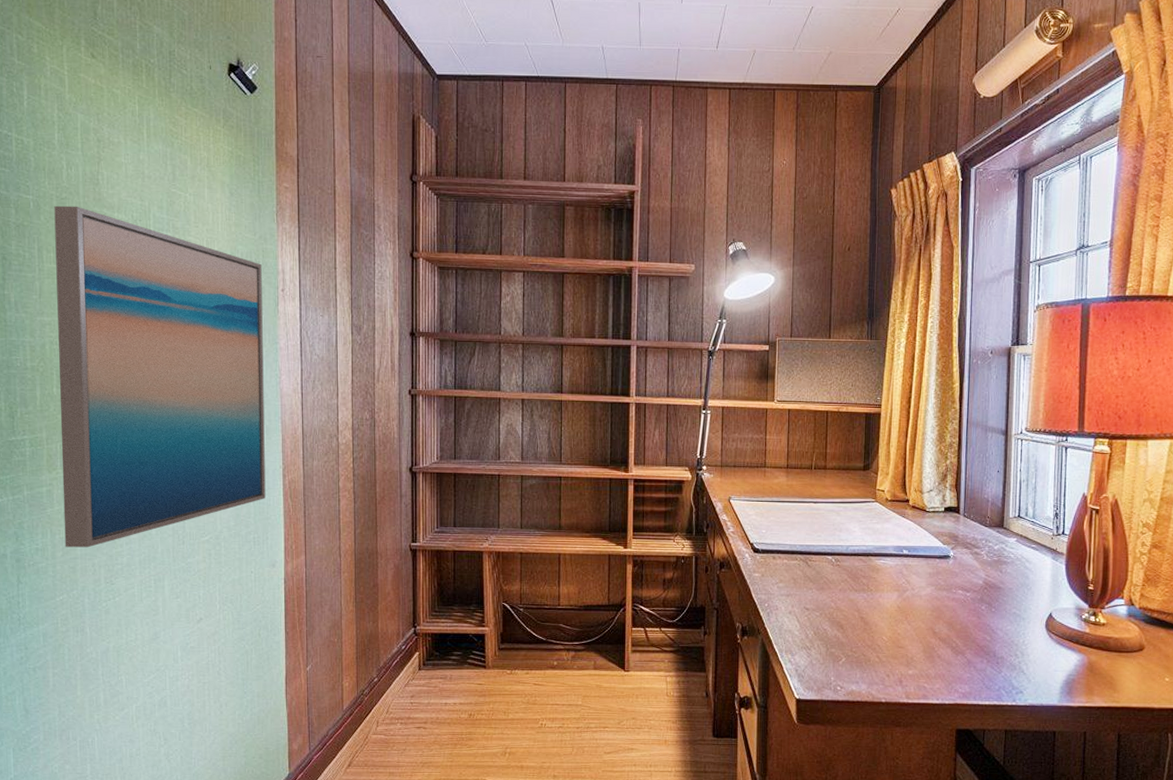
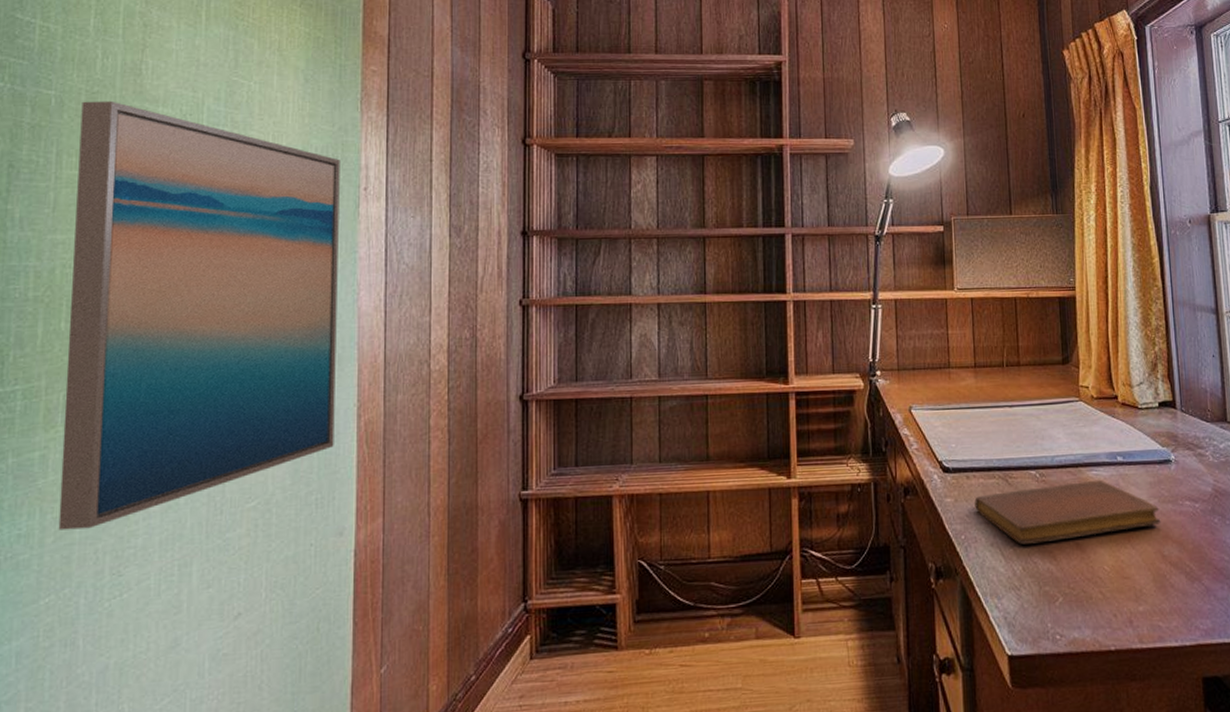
notebook: none [778,567,936,614] -> present [974,479,1161,545]

